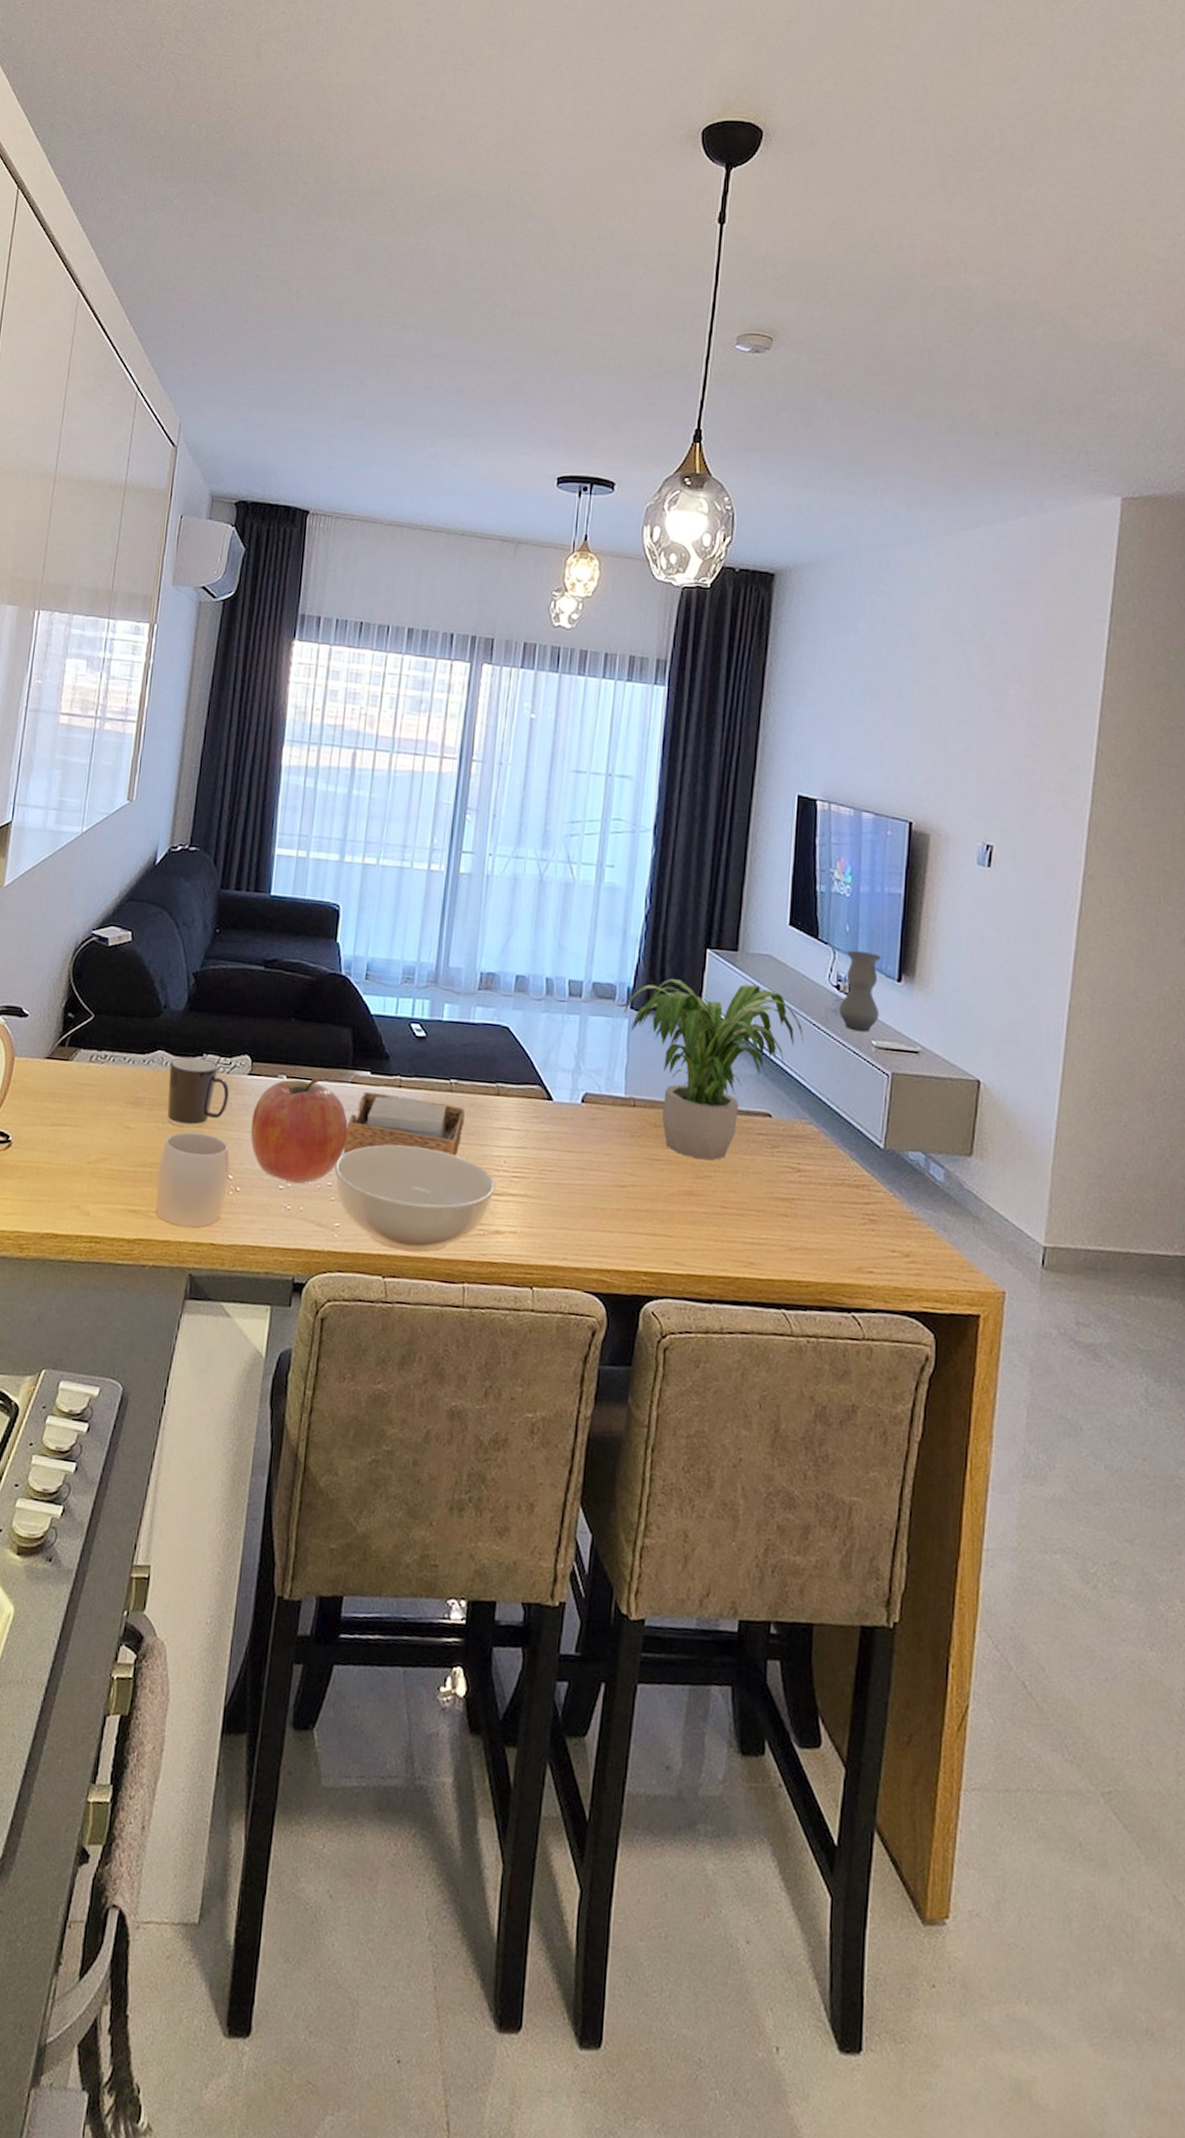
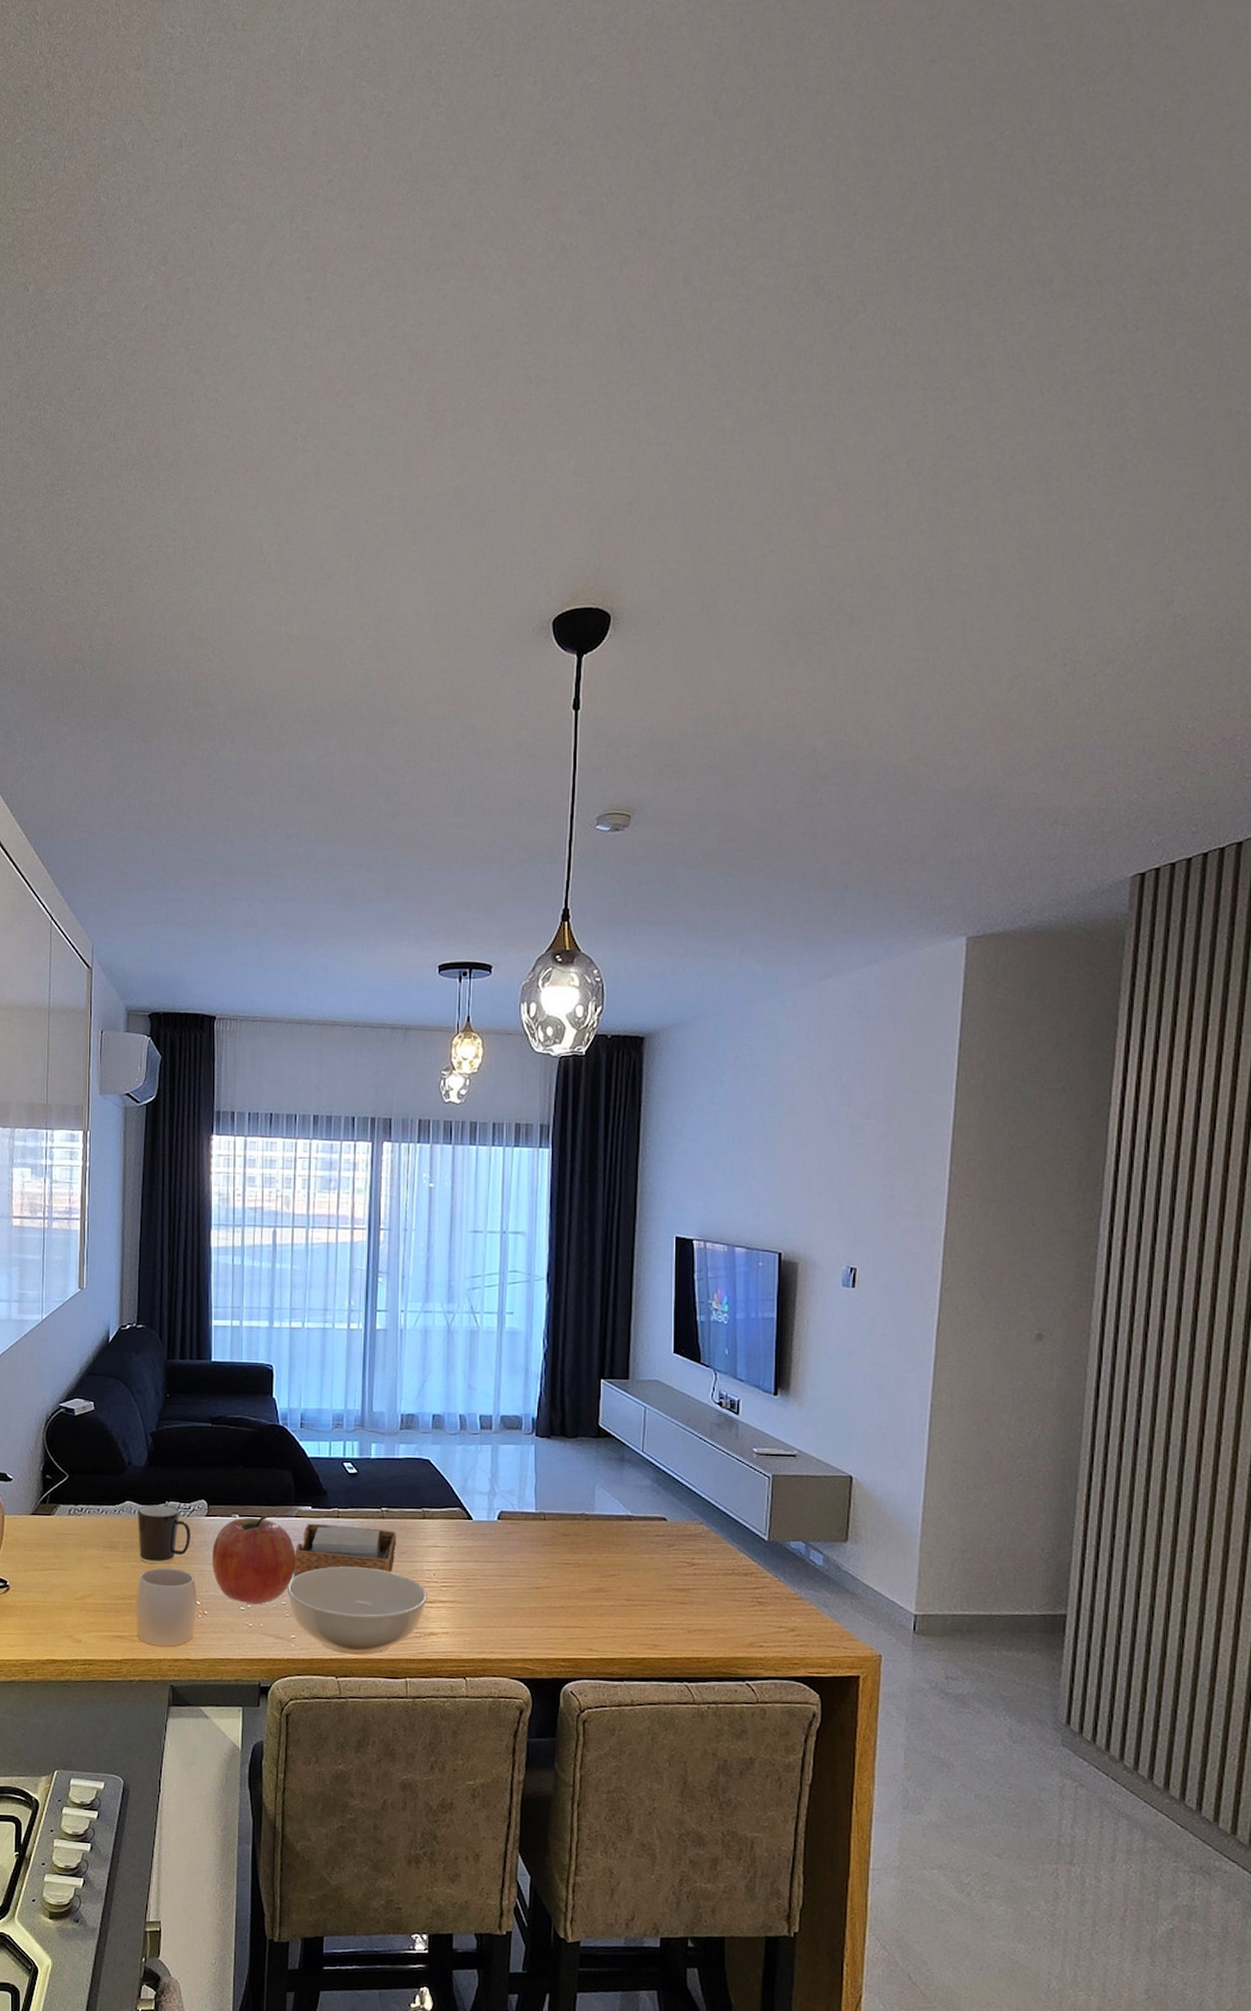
potted plant: present [623,979,804,1161] -> none [529,1408,692,1561]
vase: present [838,950,882,1032] -> none [722,1370,759,1442]

